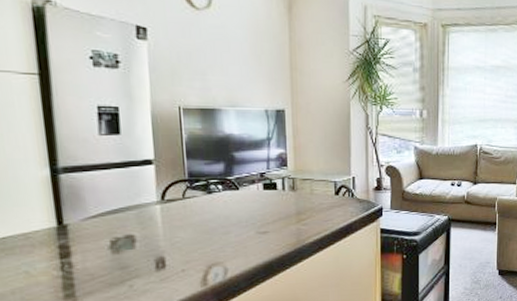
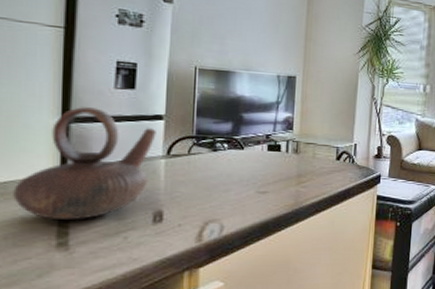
teapot: none [13,156,148,272] -> present [13,107,156,221]

